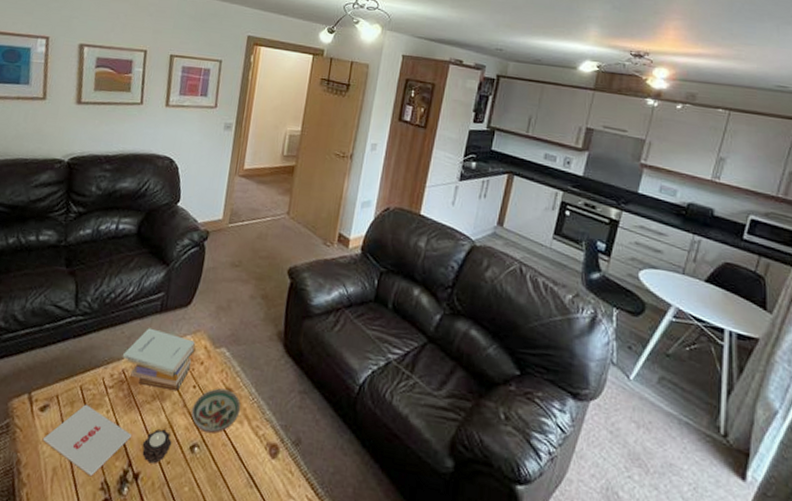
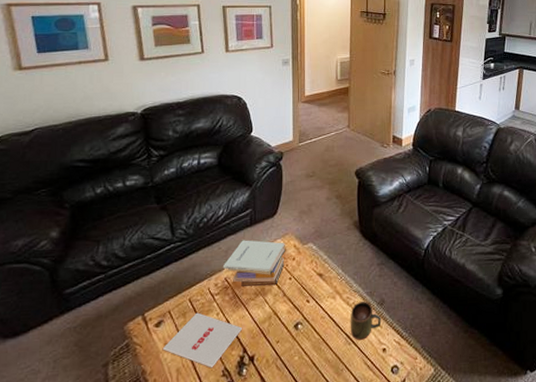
candle: present [142,429,172,465] -> none [253,317,278,346]
decorative bowl: present [191,388,241,434] -> none [290,275,332,312]
mug: none [254,435,295,486] -> present [350,301,382,340]

